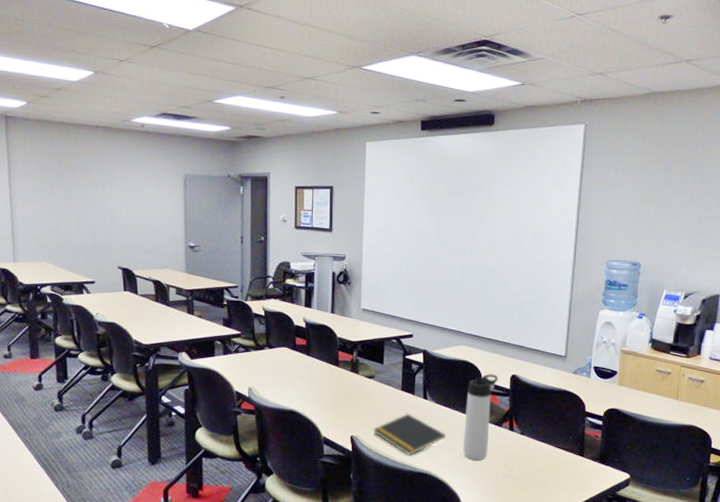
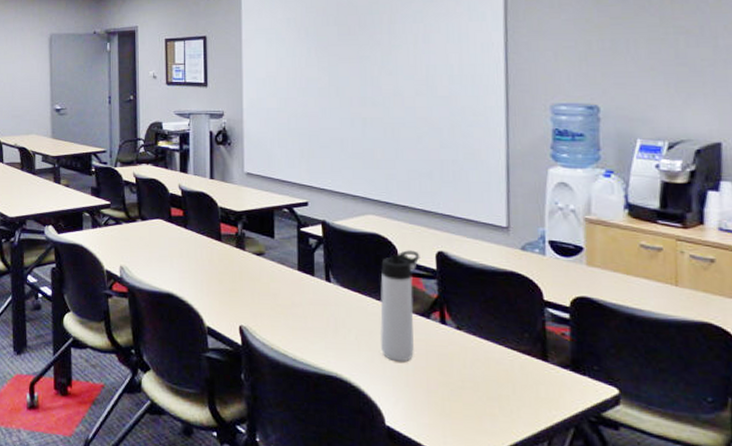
notepad: present [373,413,447,455] -> none [265,299,358,353]

